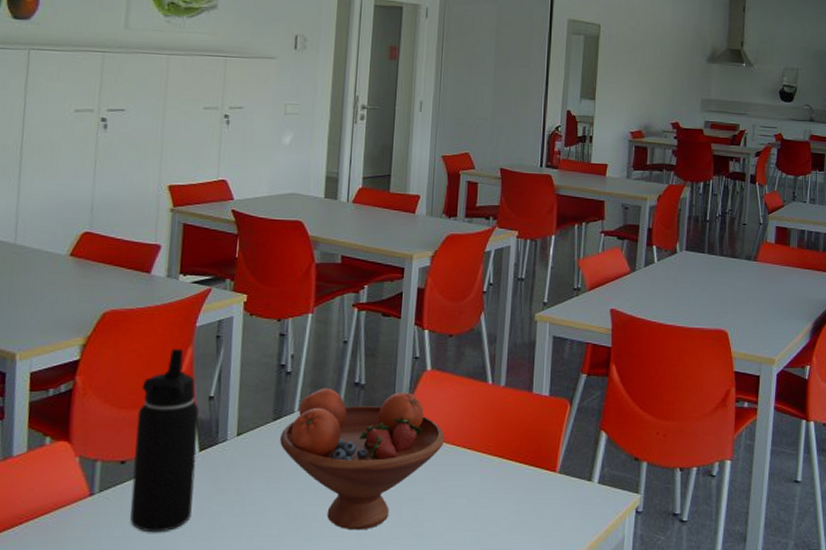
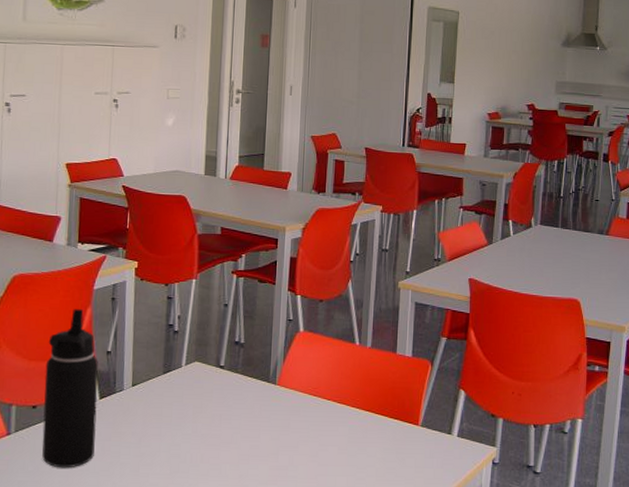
fruit bowl: present [280,387,445,531] -> none [170,345,317,472]

